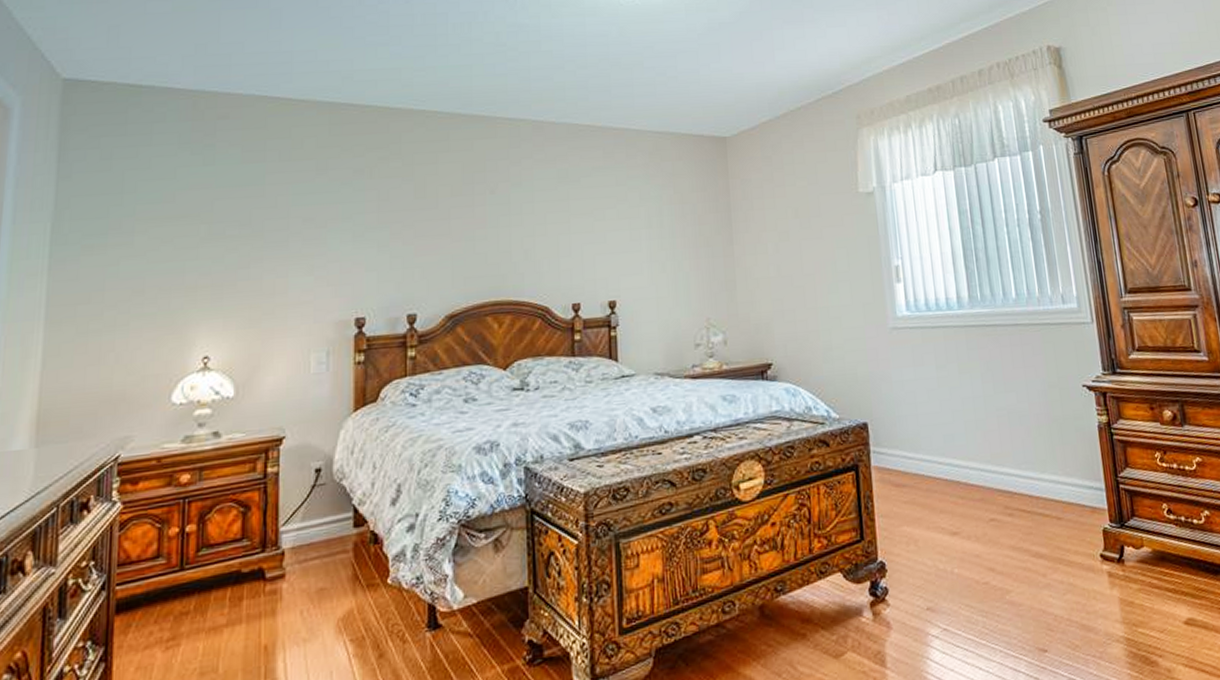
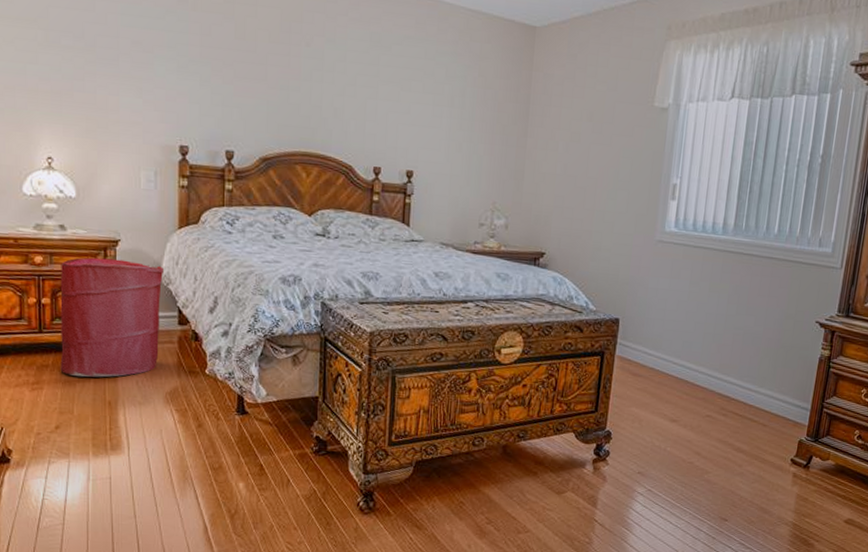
laundry hamper: none [204,459,337,620] -> present [60,257,165,378]

